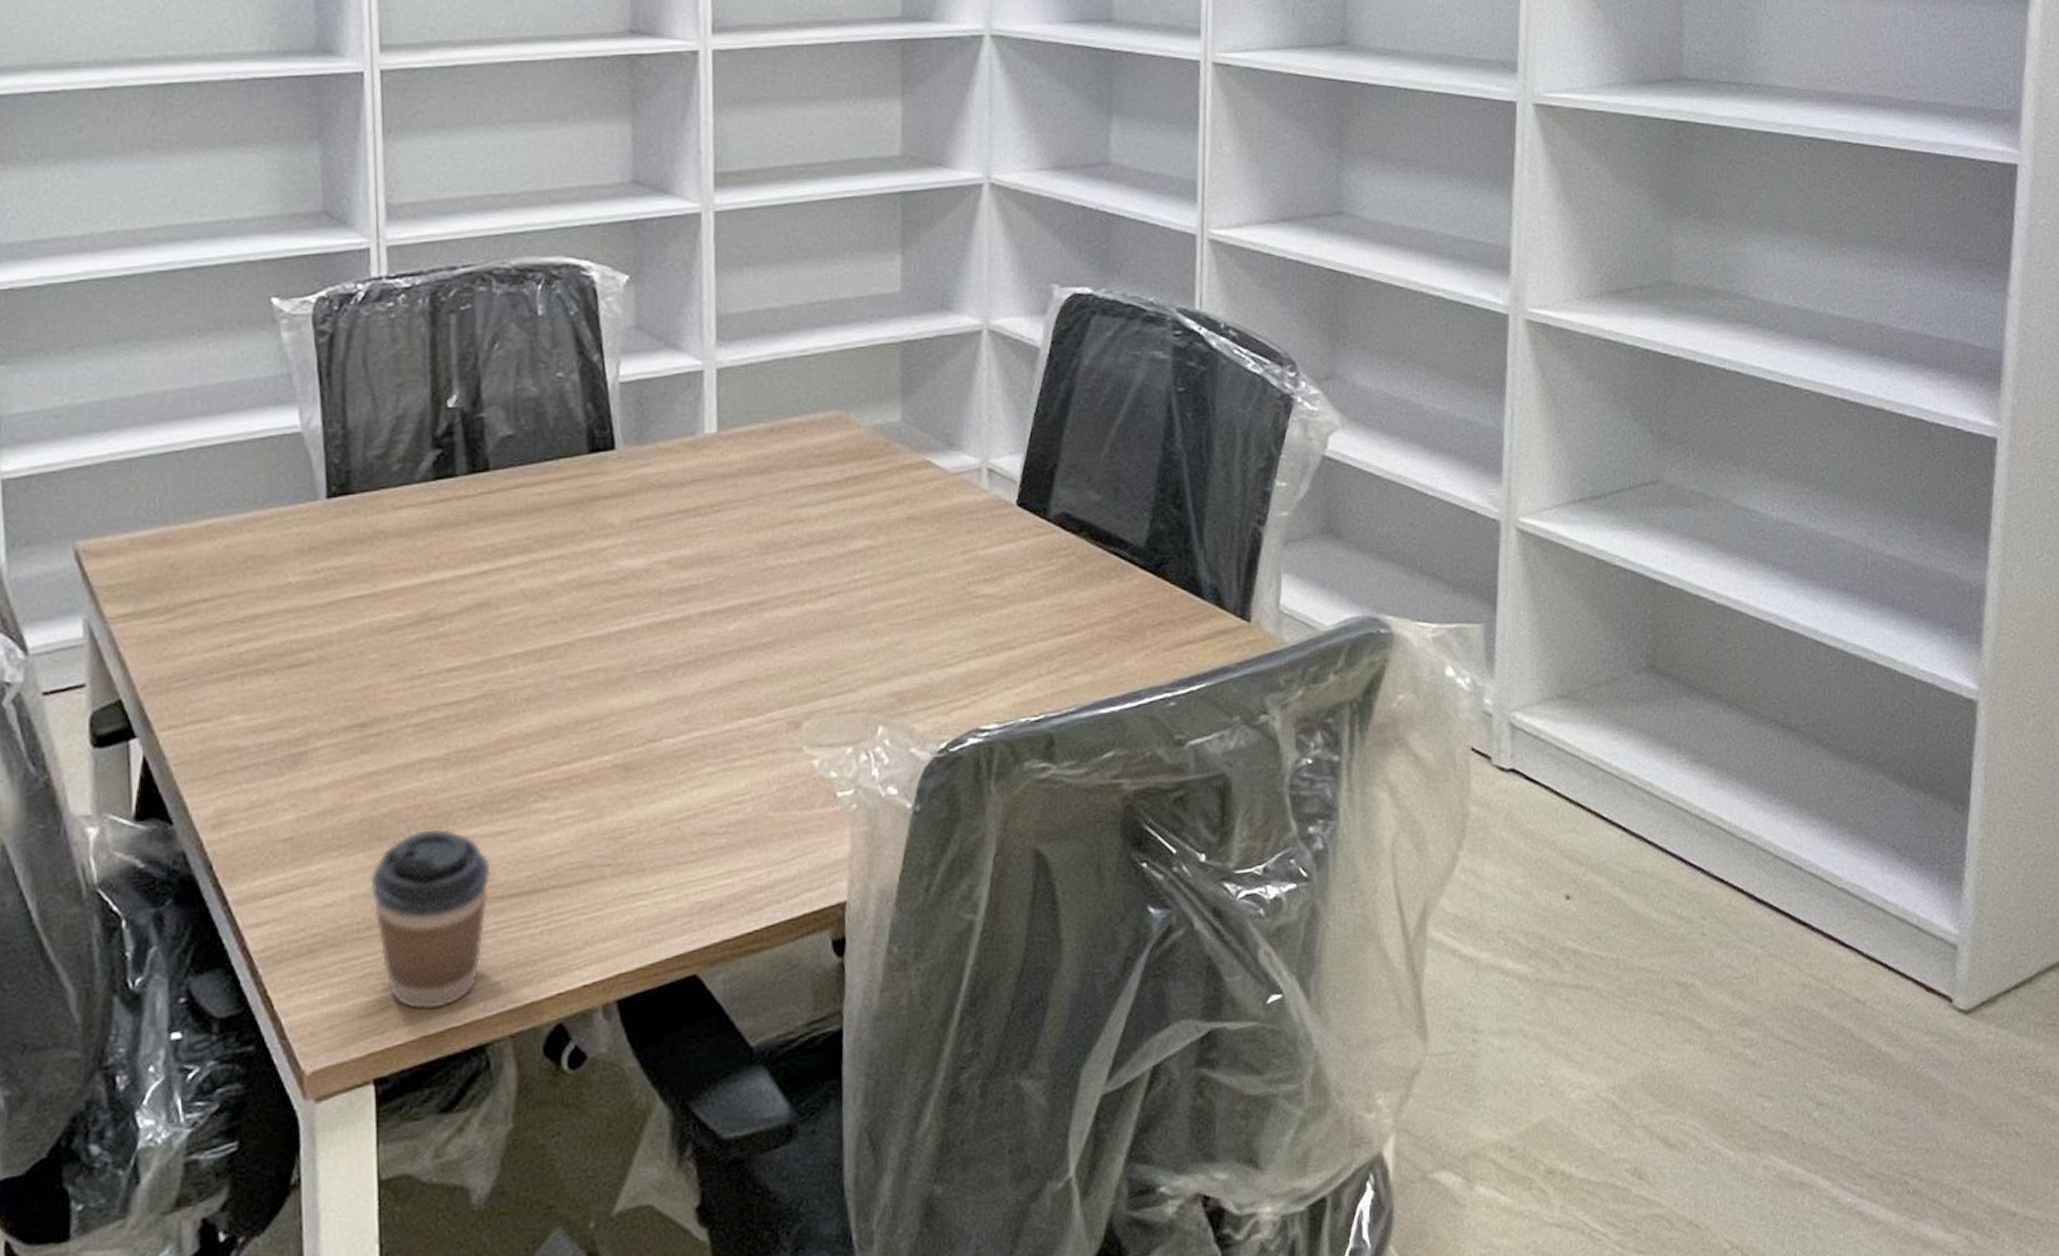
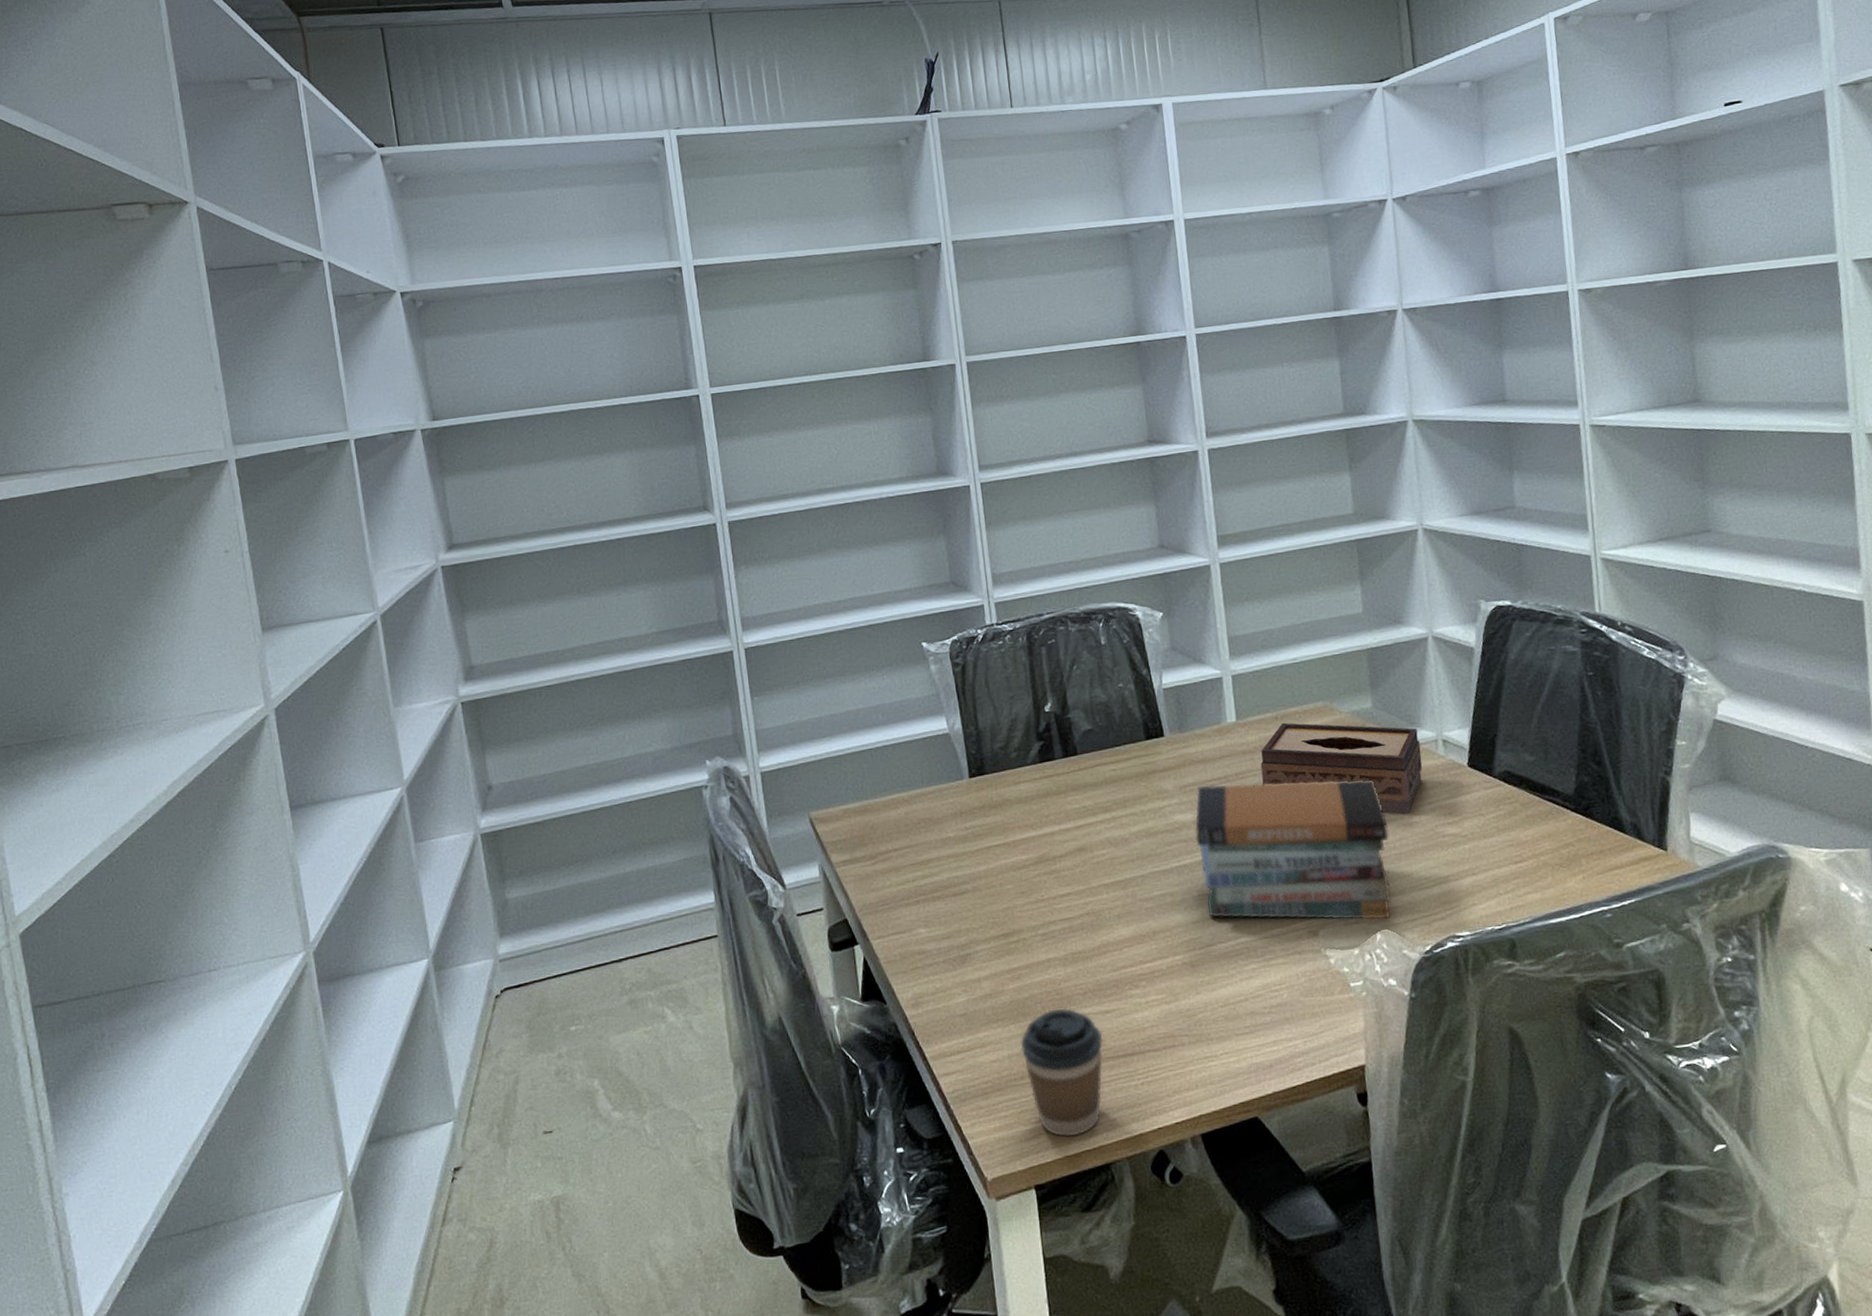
book stack: none [646,519,907,708] -> present [1195,780,1392,920]
tissue box: none [745,437,959,567] -> present [1260,722,1422,815]

